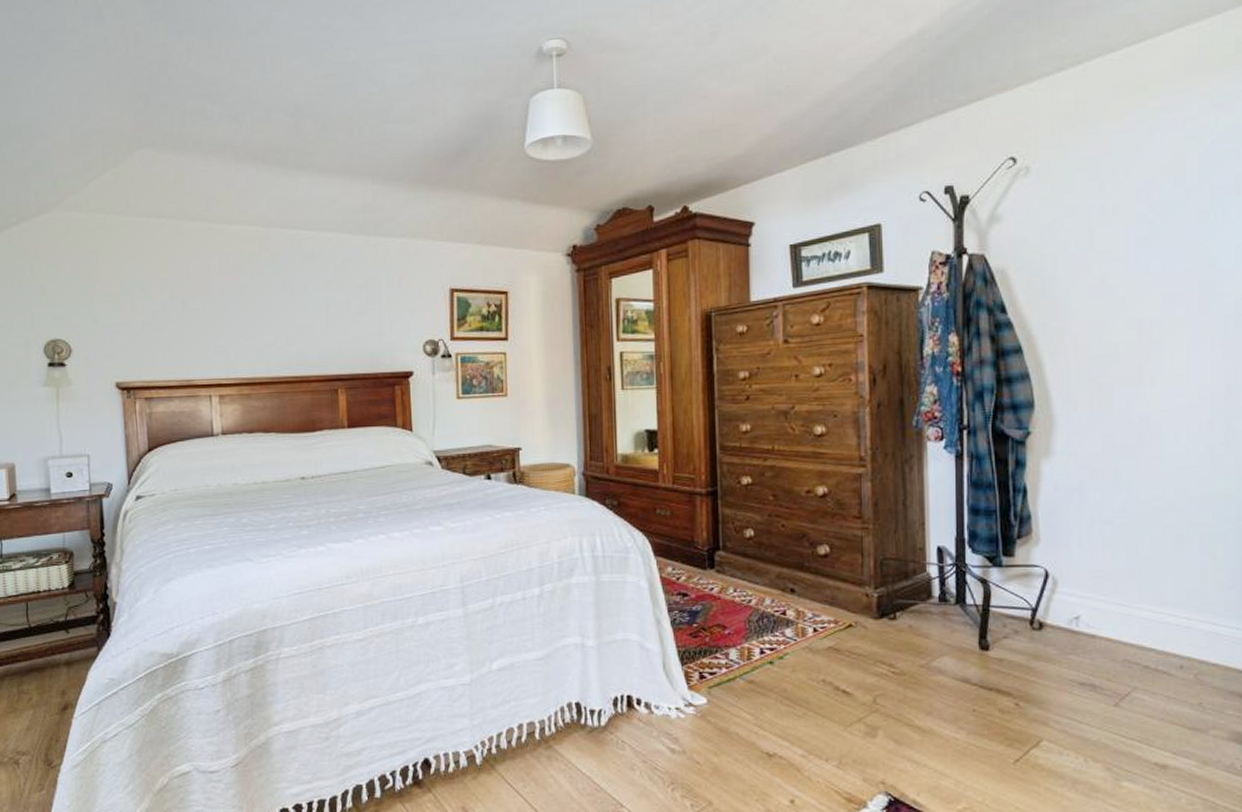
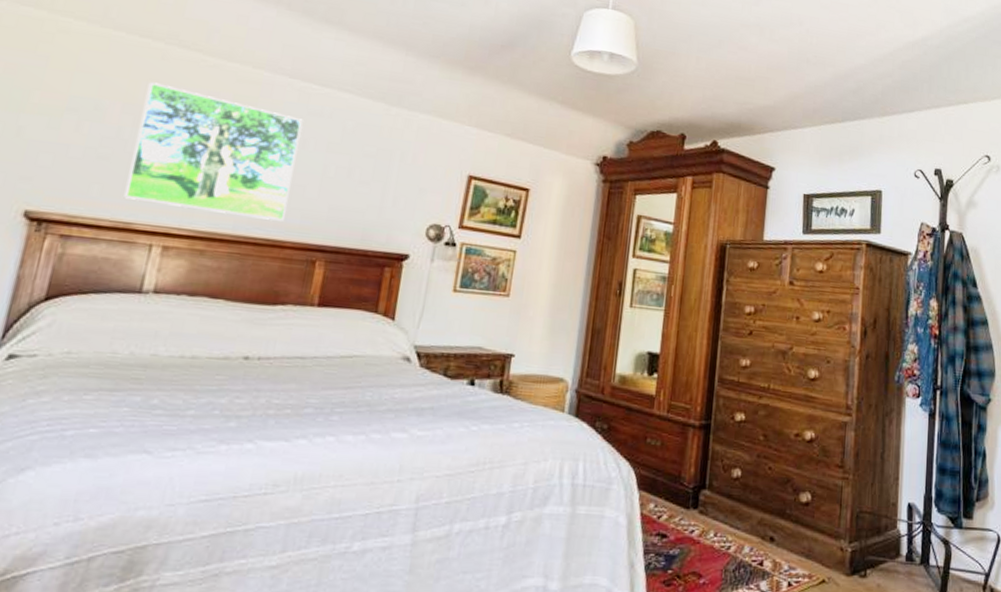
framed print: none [174,256,304,361] -> present [123,82,303,221]

